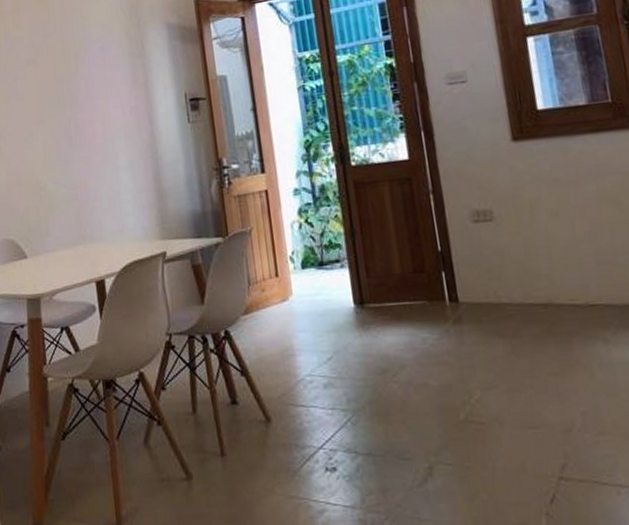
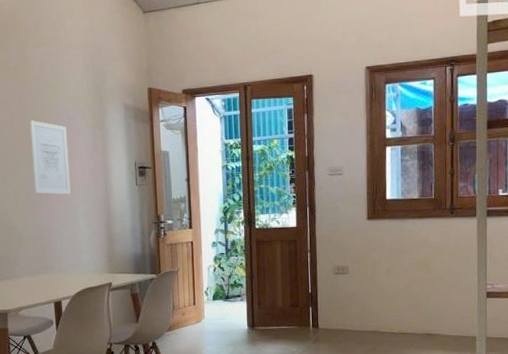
wall art: none [56,55,109,145] -> present [29,120,71,195]

